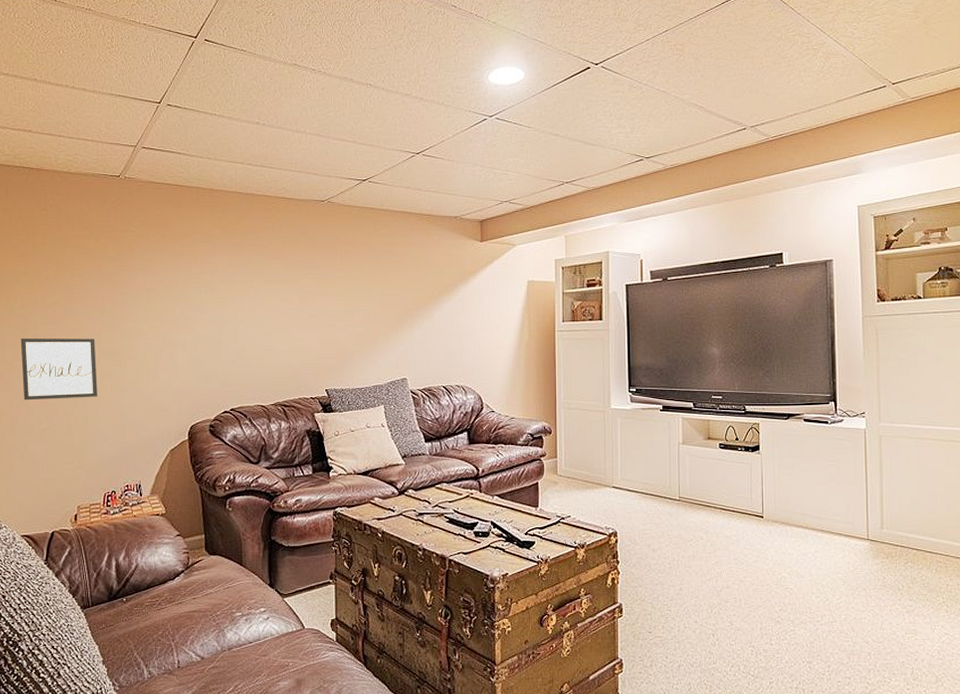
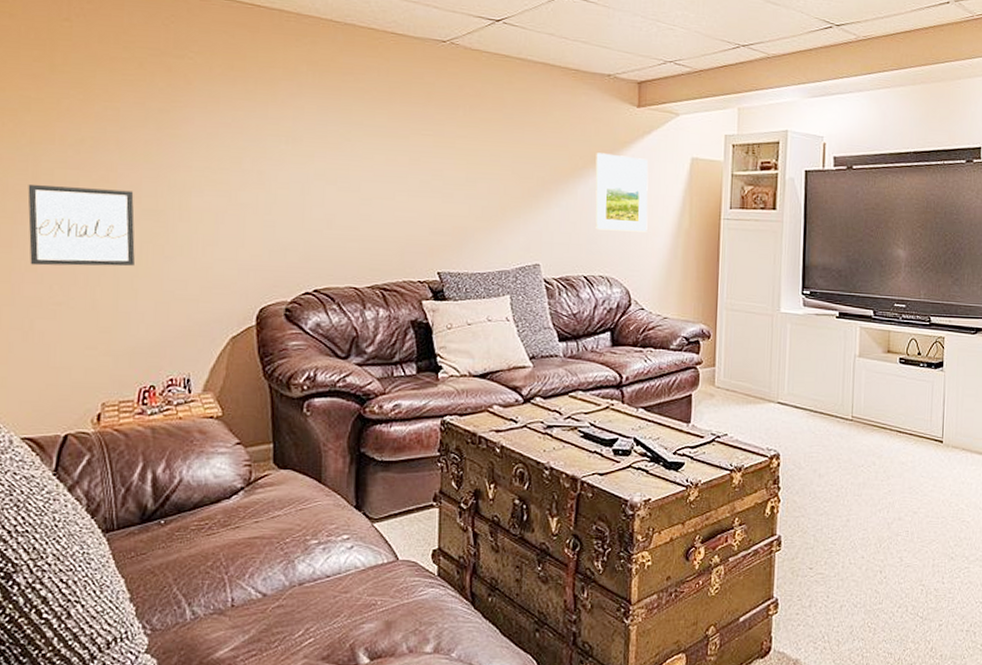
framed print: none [448,282,494,347] -> present [595,153,649,233]

